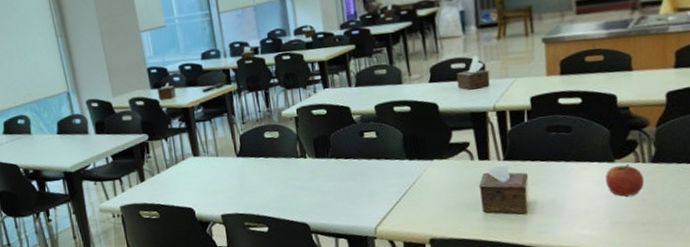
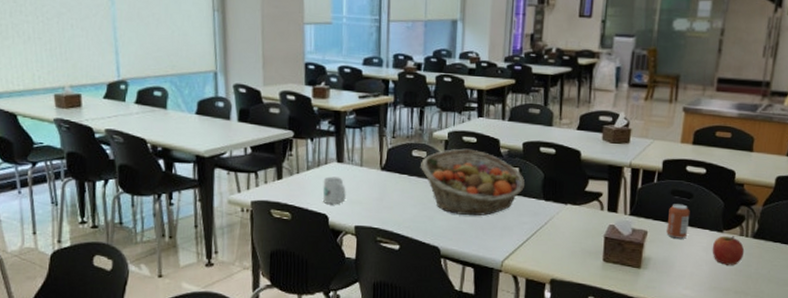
mug: none [183,170,208,199] -> present [322,176,346,205]
fruit basket: none [275,121,385,188] -> present [421,148,526,216]
can: none [547,139,574,177] -> present [666,204,690,239]

